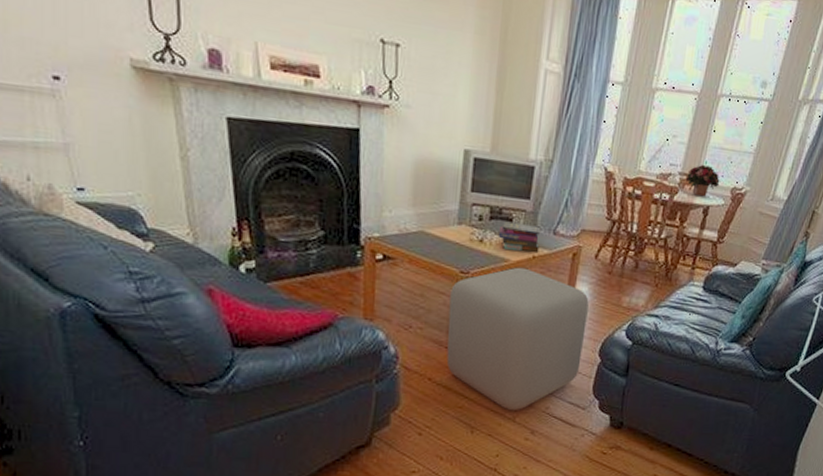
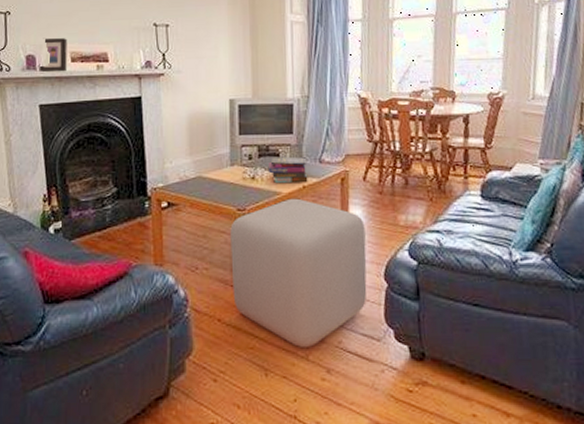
picture frame: none [226,29,266,81] -> present [39,38,68,73]
bouquet: present [686,164,720,197] -> none [439,76,474,107]

